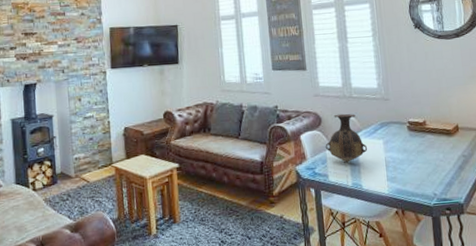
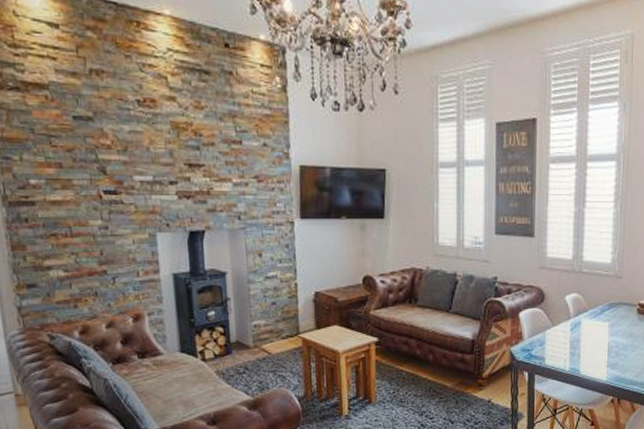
vase: present [325,113,368,163] -> none [545,290,591,346]

